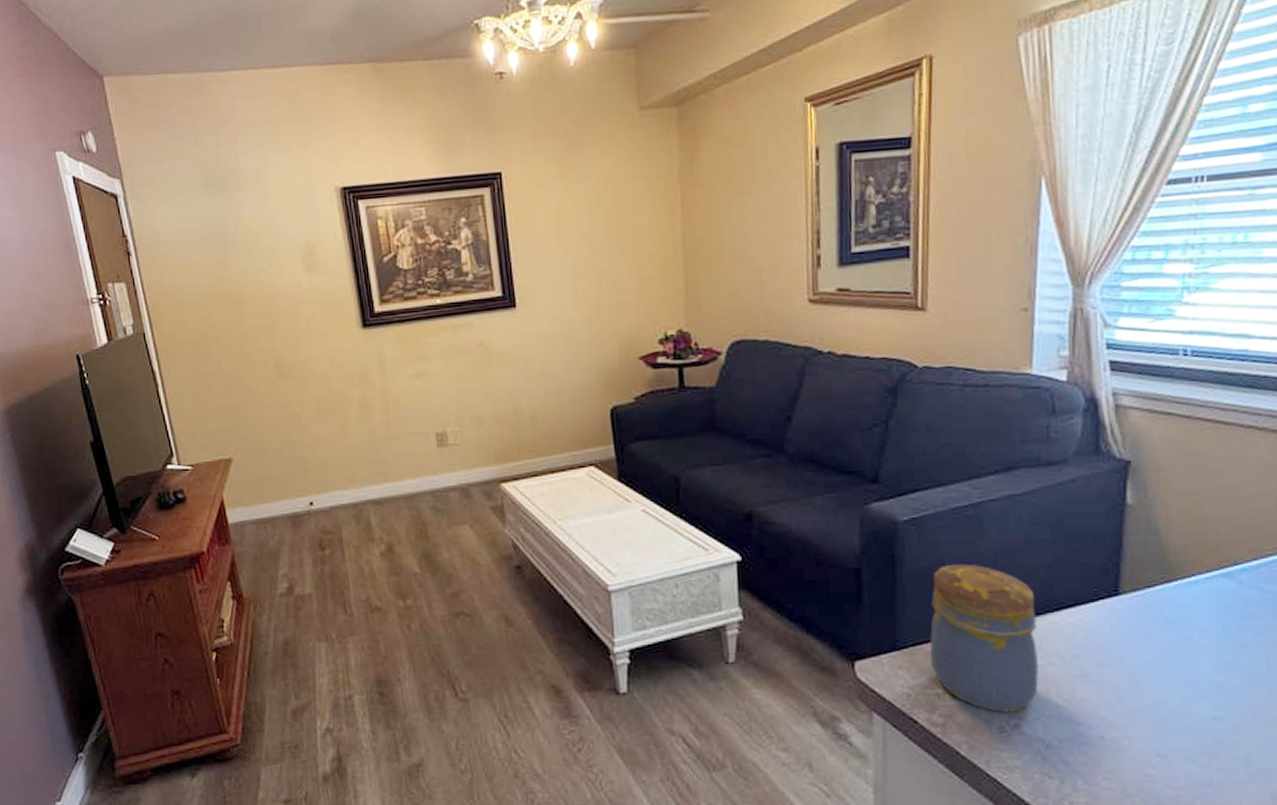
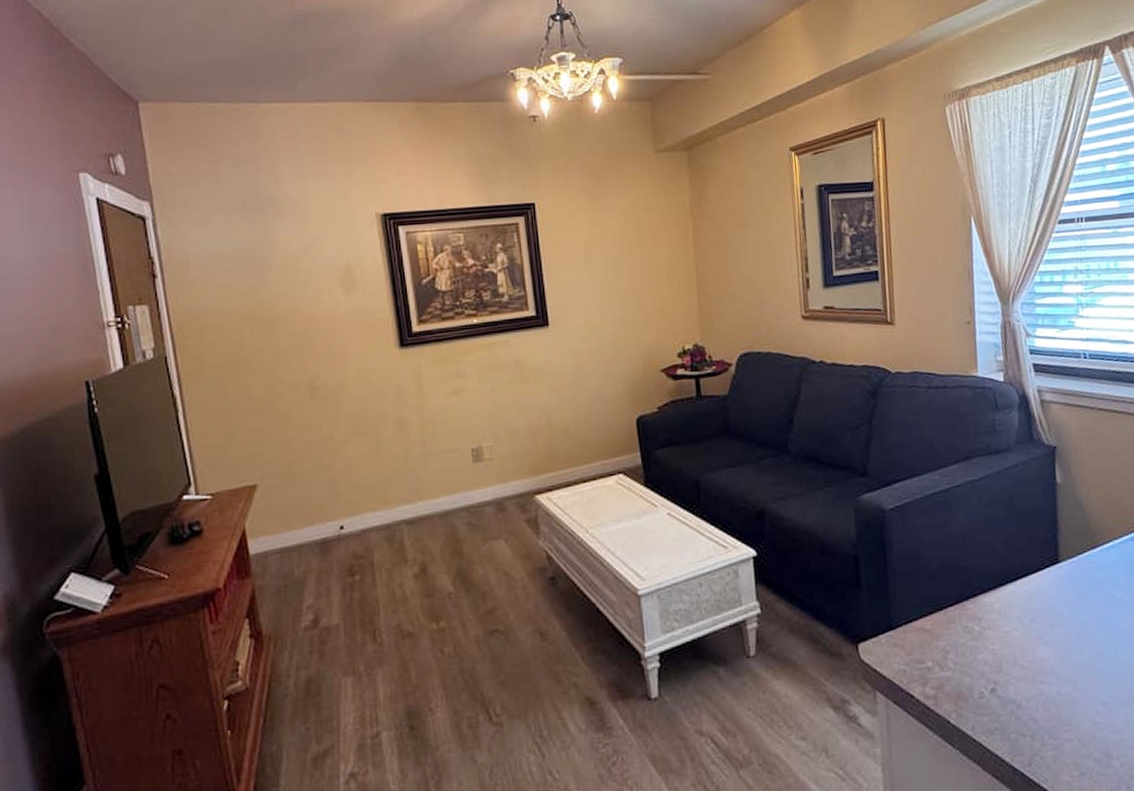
jar: present [929,563,1039,712] -> none [917,544,1007,679]

